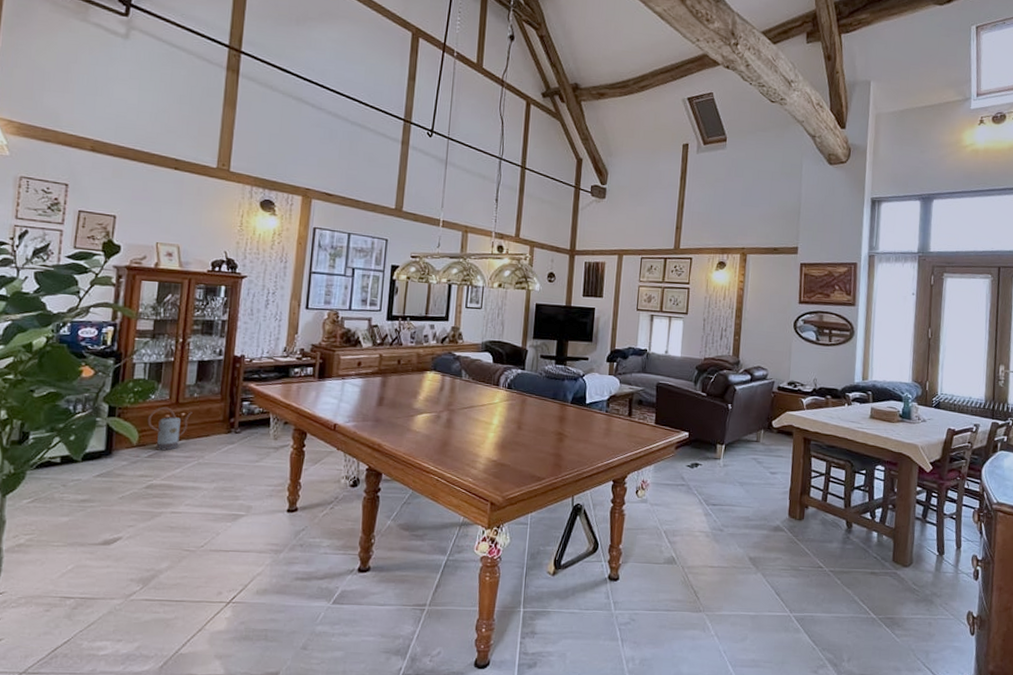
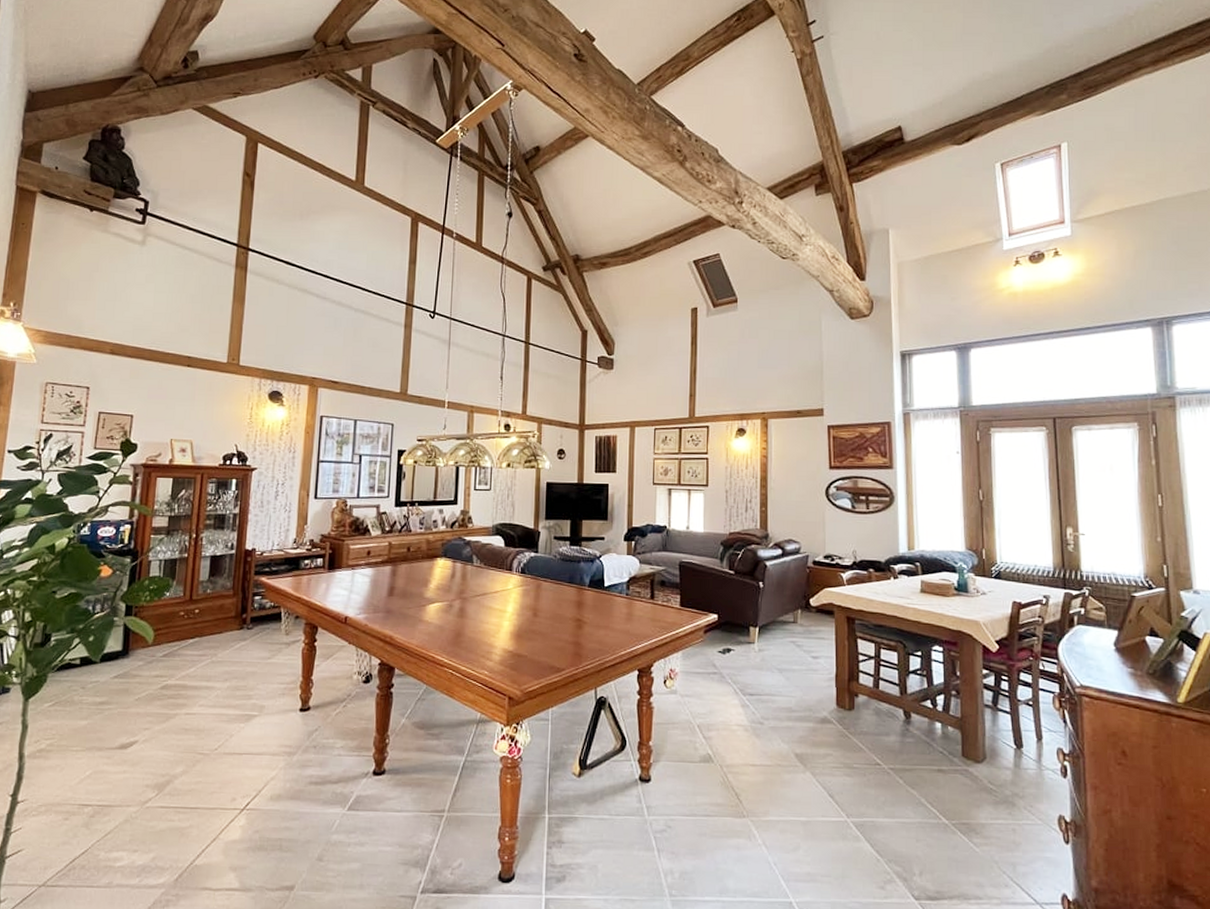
watering can: present [147,407,193,451] -> none [162,604,206,650]

